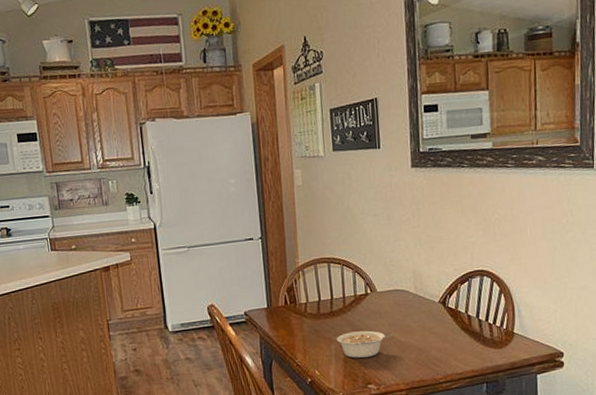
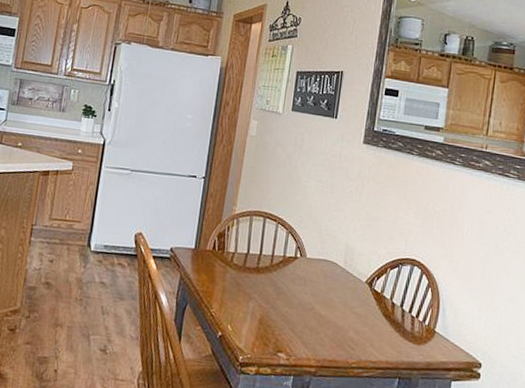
legume: present [337,330,393,358] -> none [257,292,314,324]

